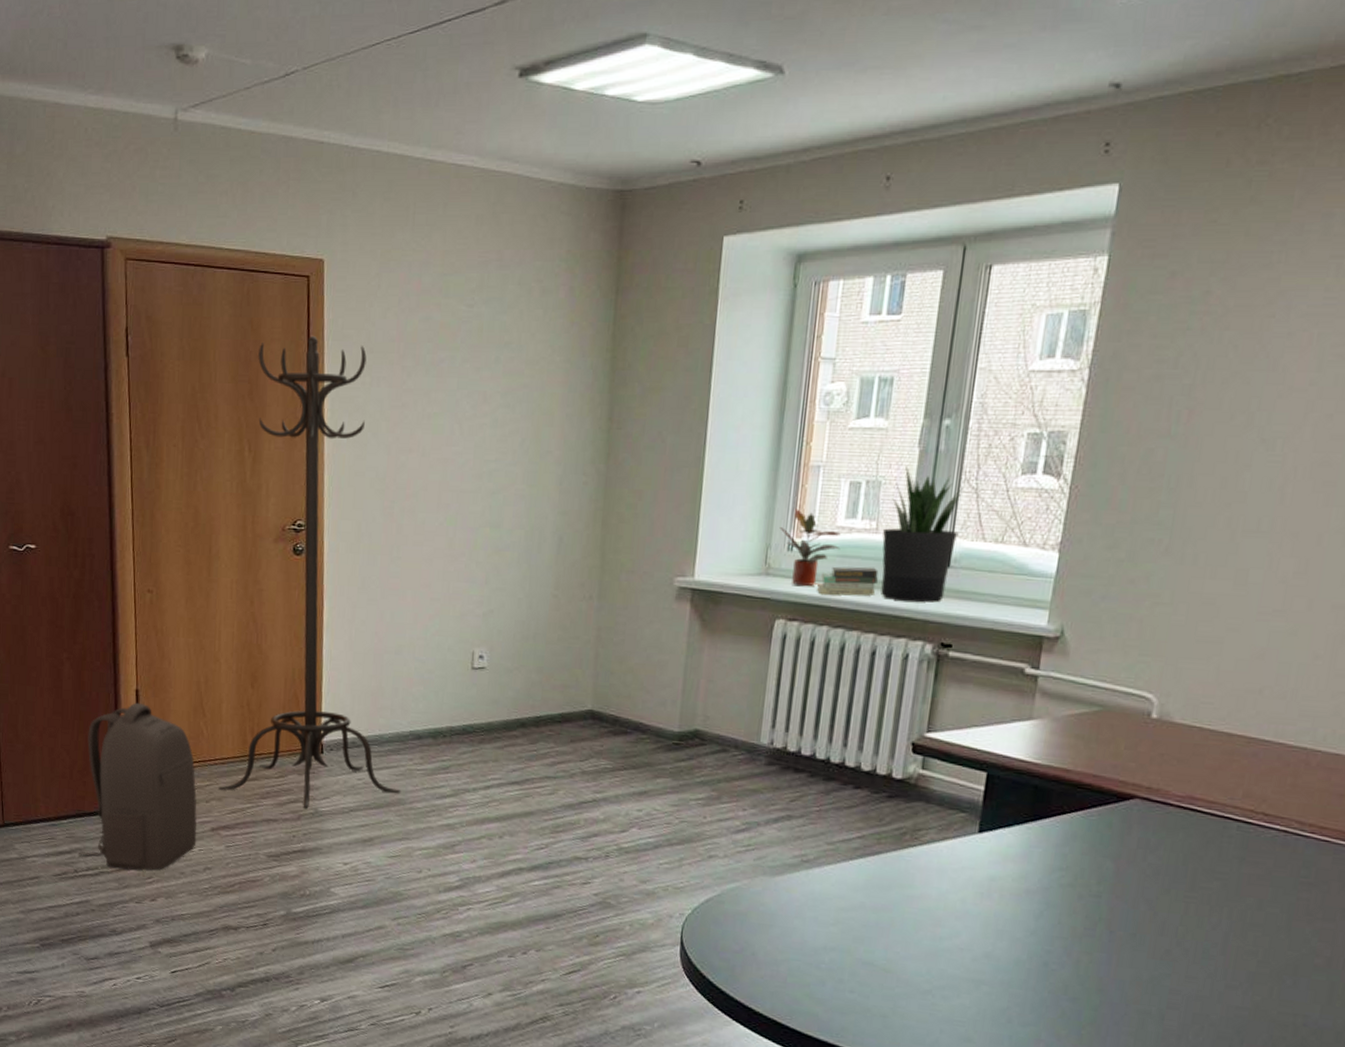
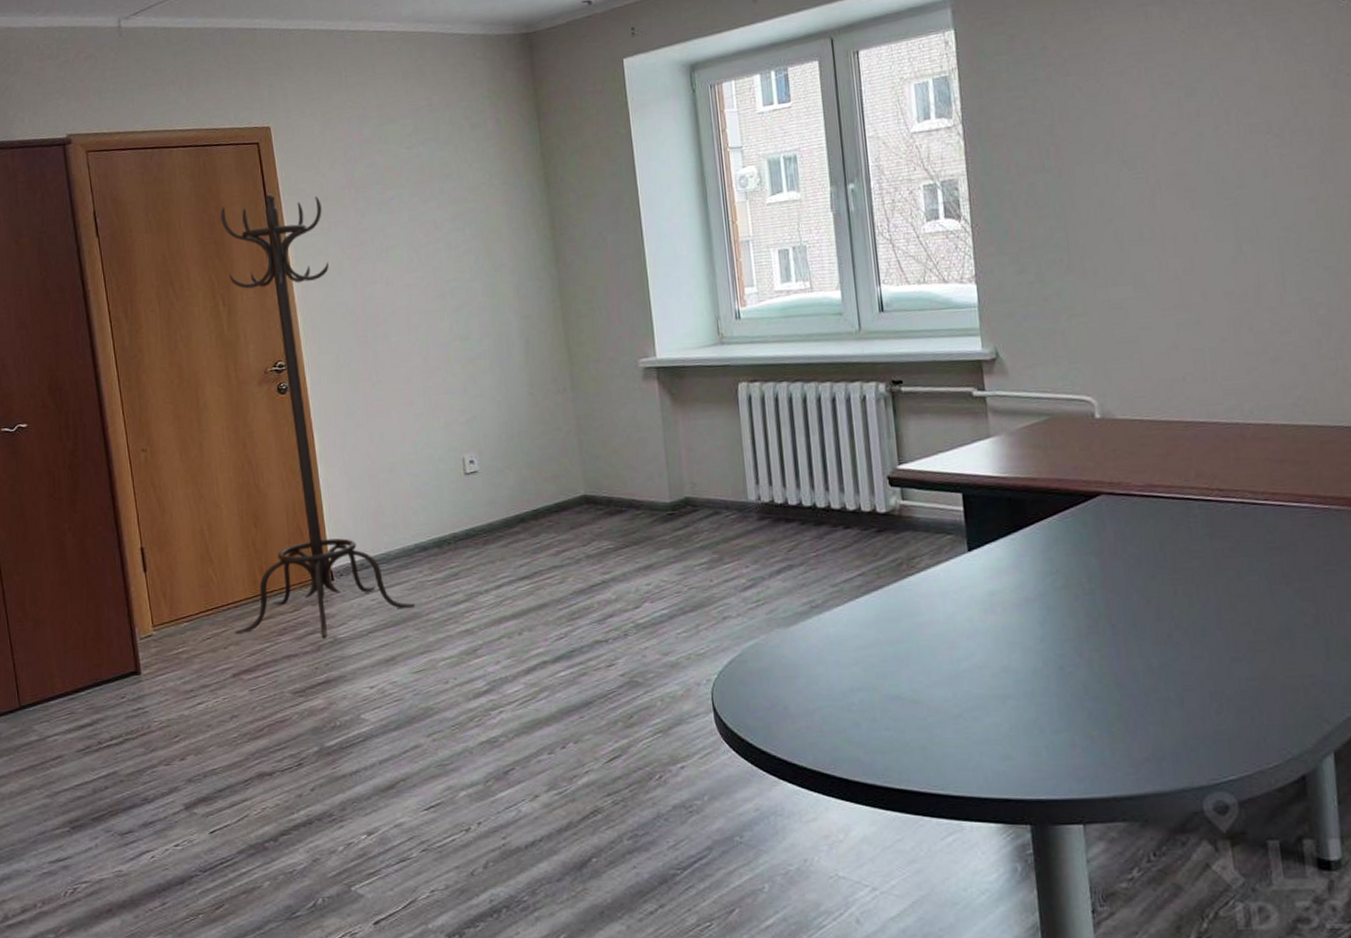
backpack: present [79,702,197,871] -> none [97,560,220,733]
potted plant: present [780,508,841,586] -> none [724,281,783,349]
books: present [817,566,879,596] -> none [769,322,823,355]
planter: present [881,466,963,602] -> none [817,229,885,349]

